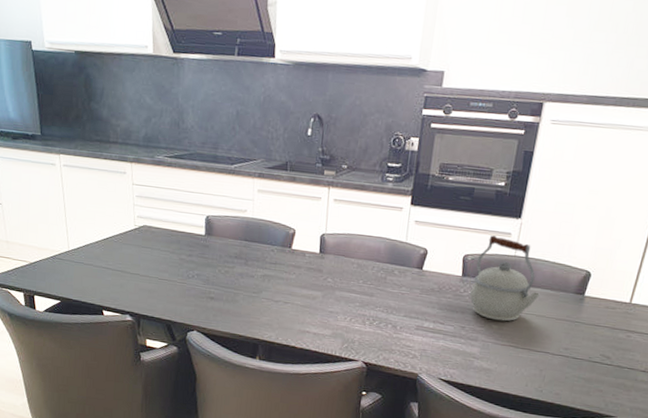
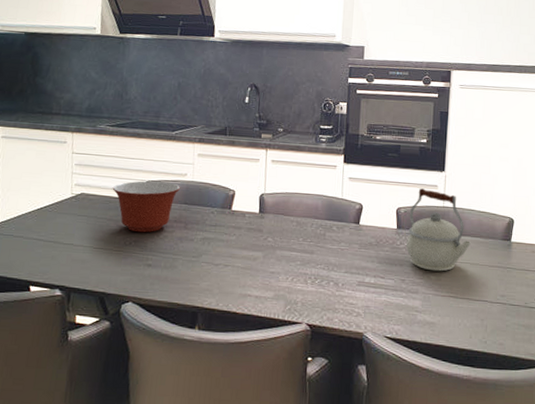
mixing bowl: none [173,215,240,267] -> present [112,181,180,233]

